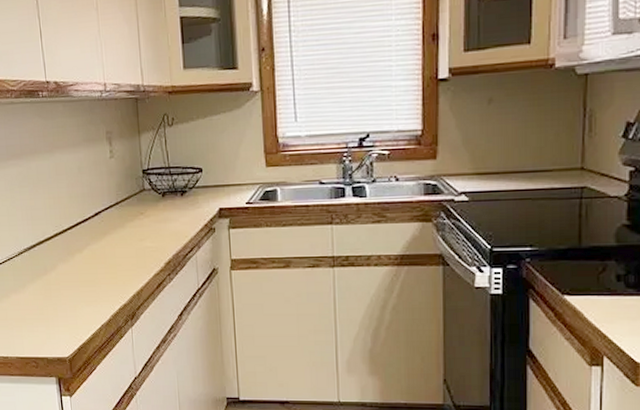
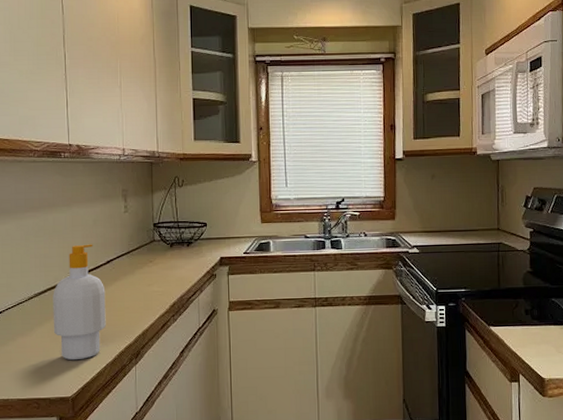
soap bottle: none [42,194,99,320] -> present [53,244,106,361]

